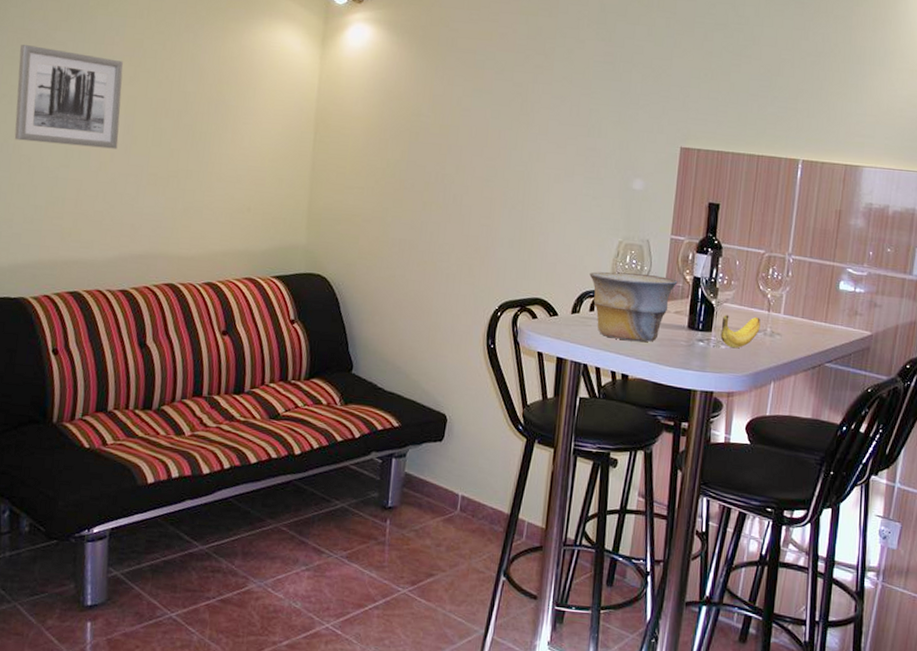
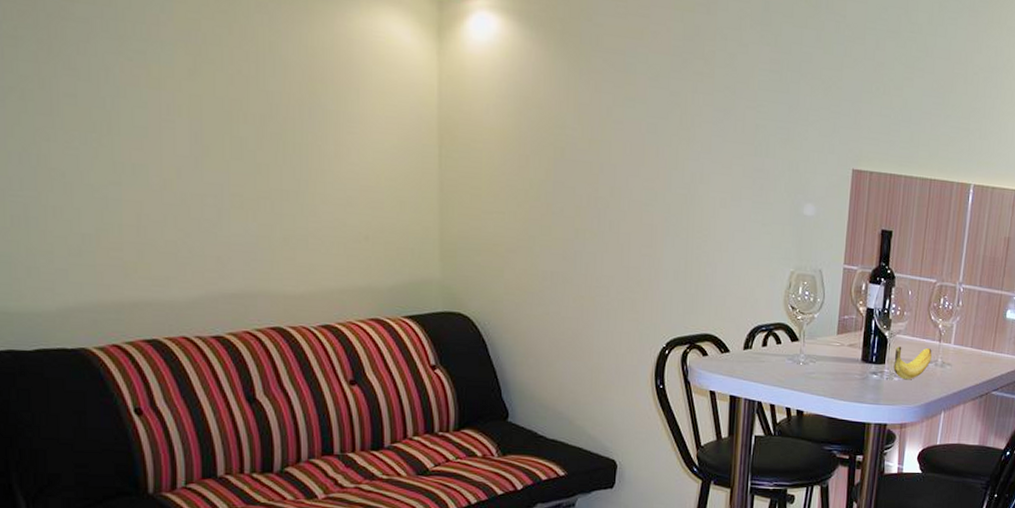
wall art: present [14,45,124,149] -> none [24,20,185,163]
bowl: present [589,271,678,342] -> none [761,304,851,377]

